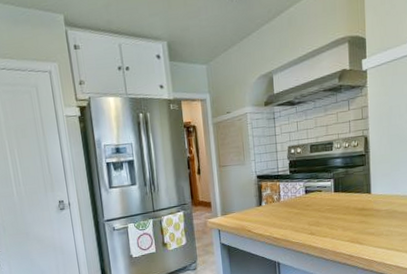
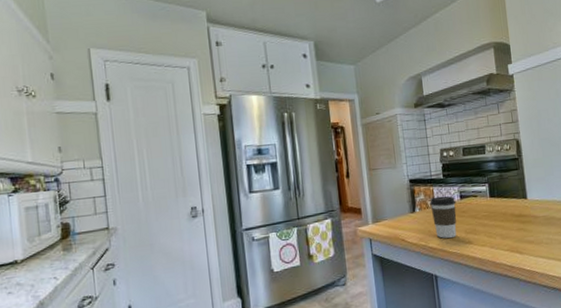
coffee cup: none [276,190,301,230] -> present [430,196,457,239]

